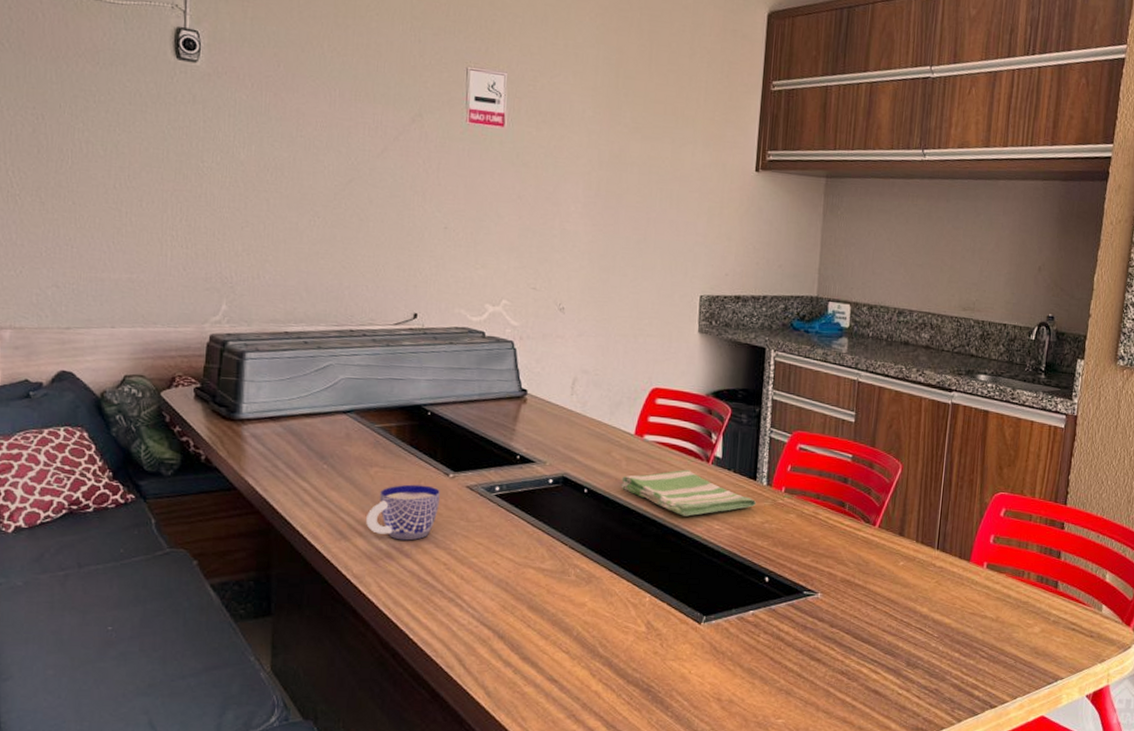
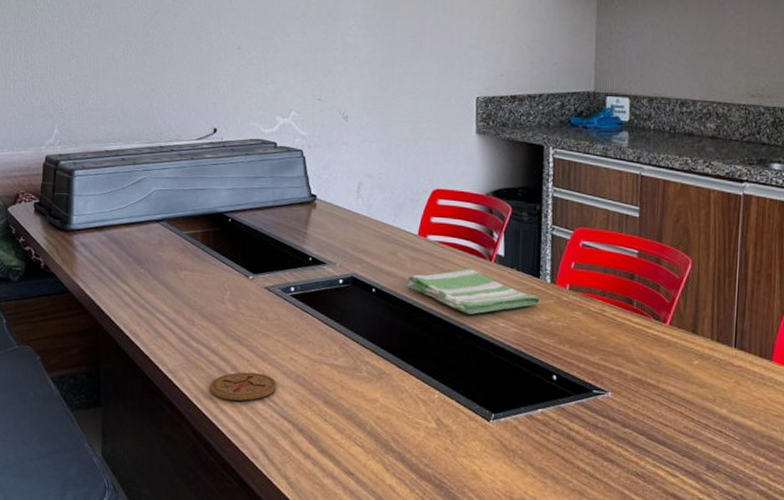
cup: present [366,484,441,541] -> none [178,286,242,339]
coaster: none [401,576,477,607] -> present [210,372,277,401]

